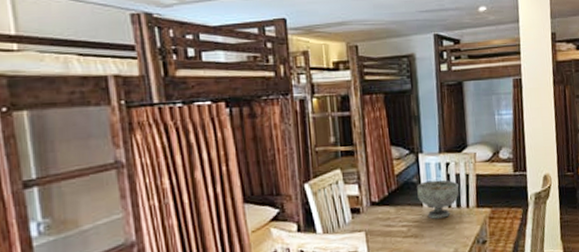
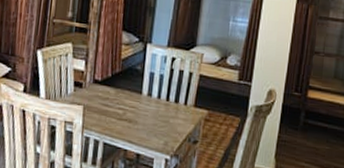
decorative bowl: present [417,180,459,219] -> none [139,71,181,110]

